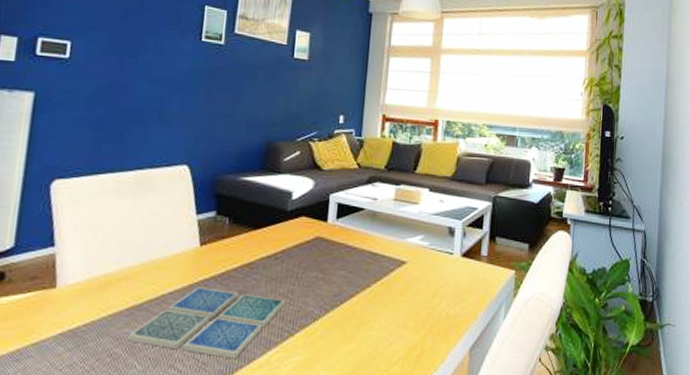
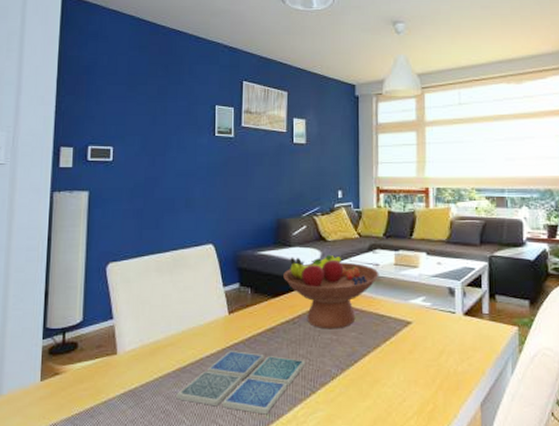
fruit bowl: none [268,184,377,267] -> present [283,254,379,330]

